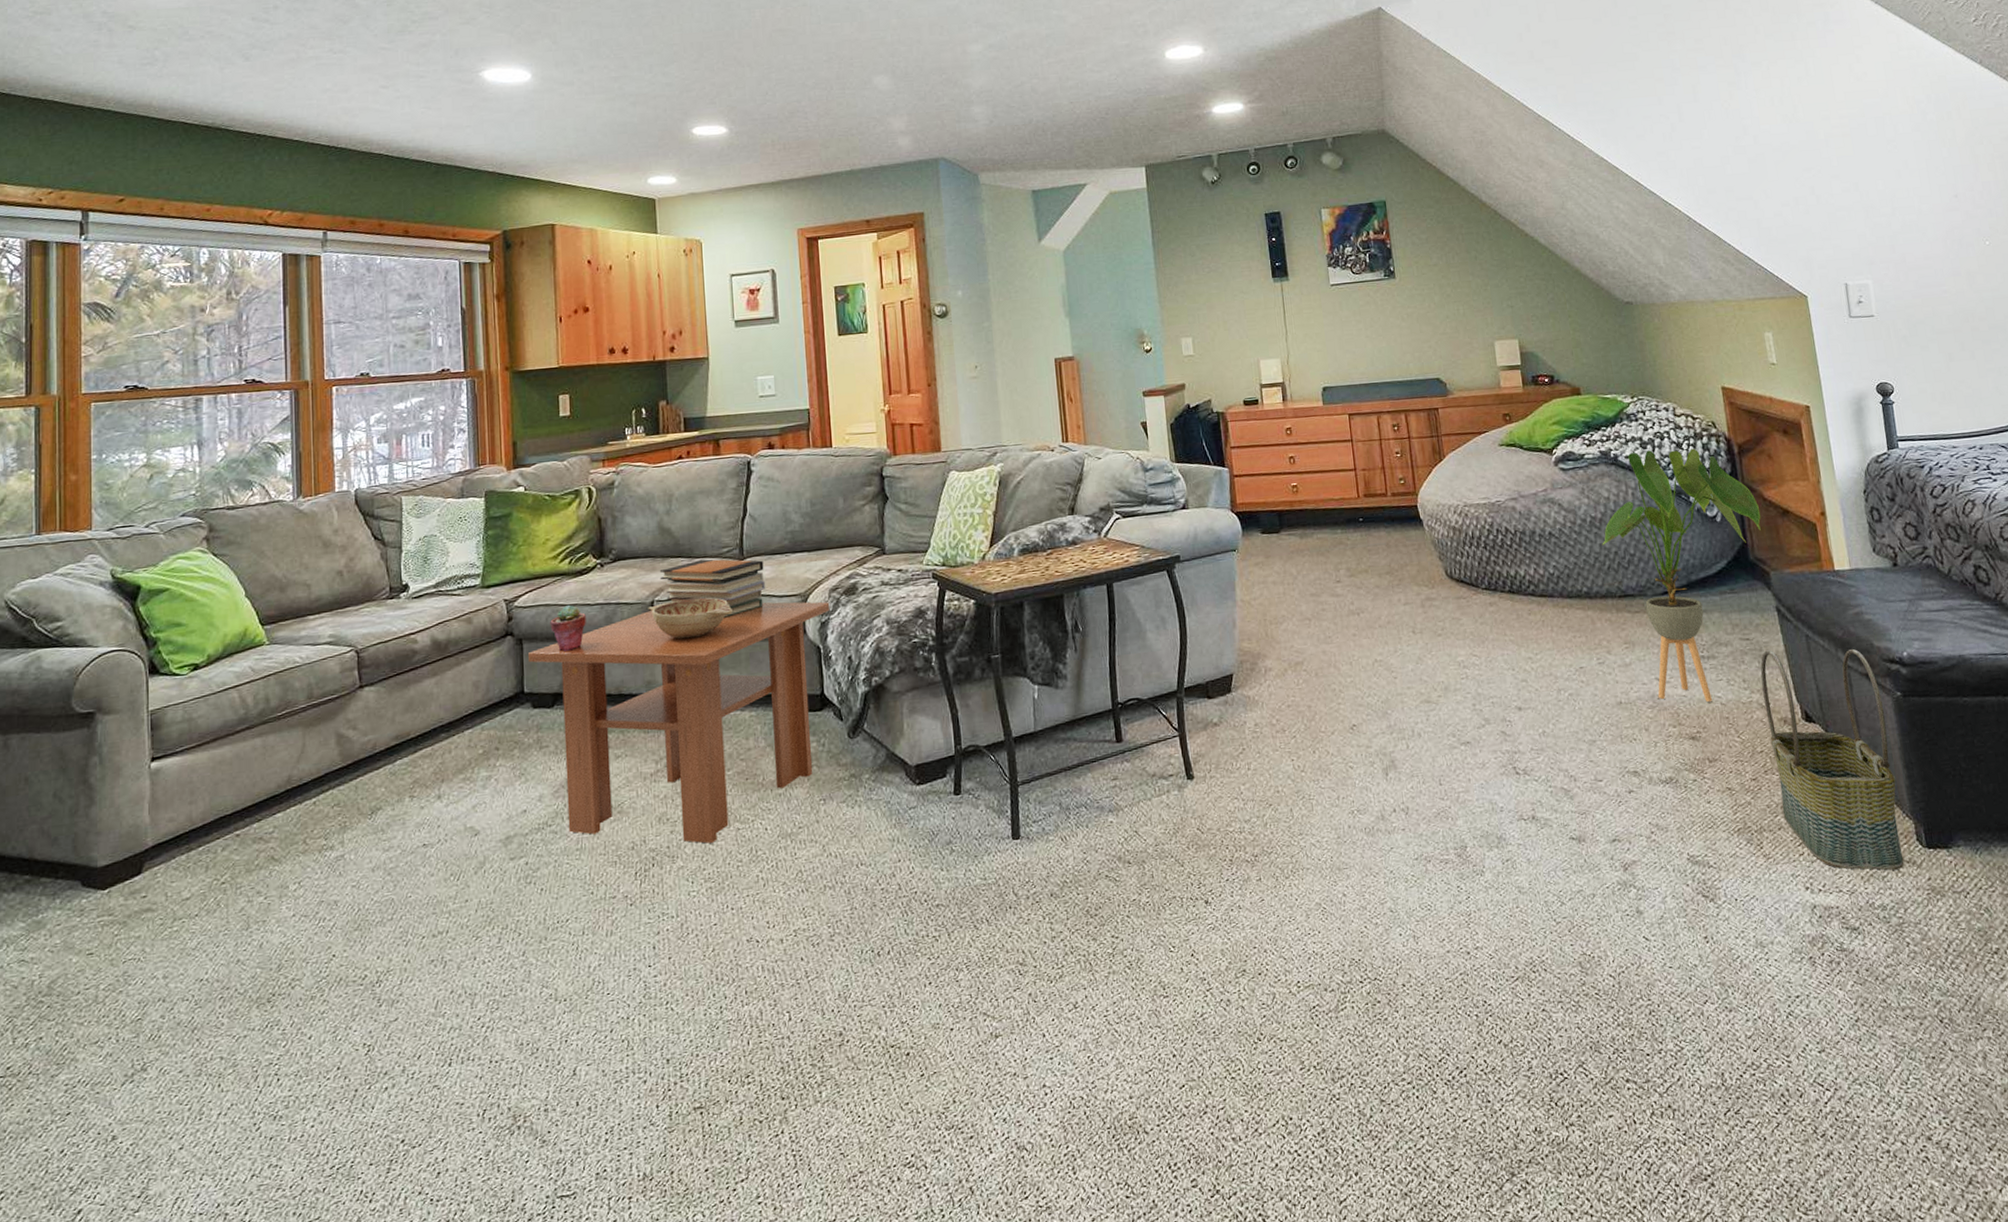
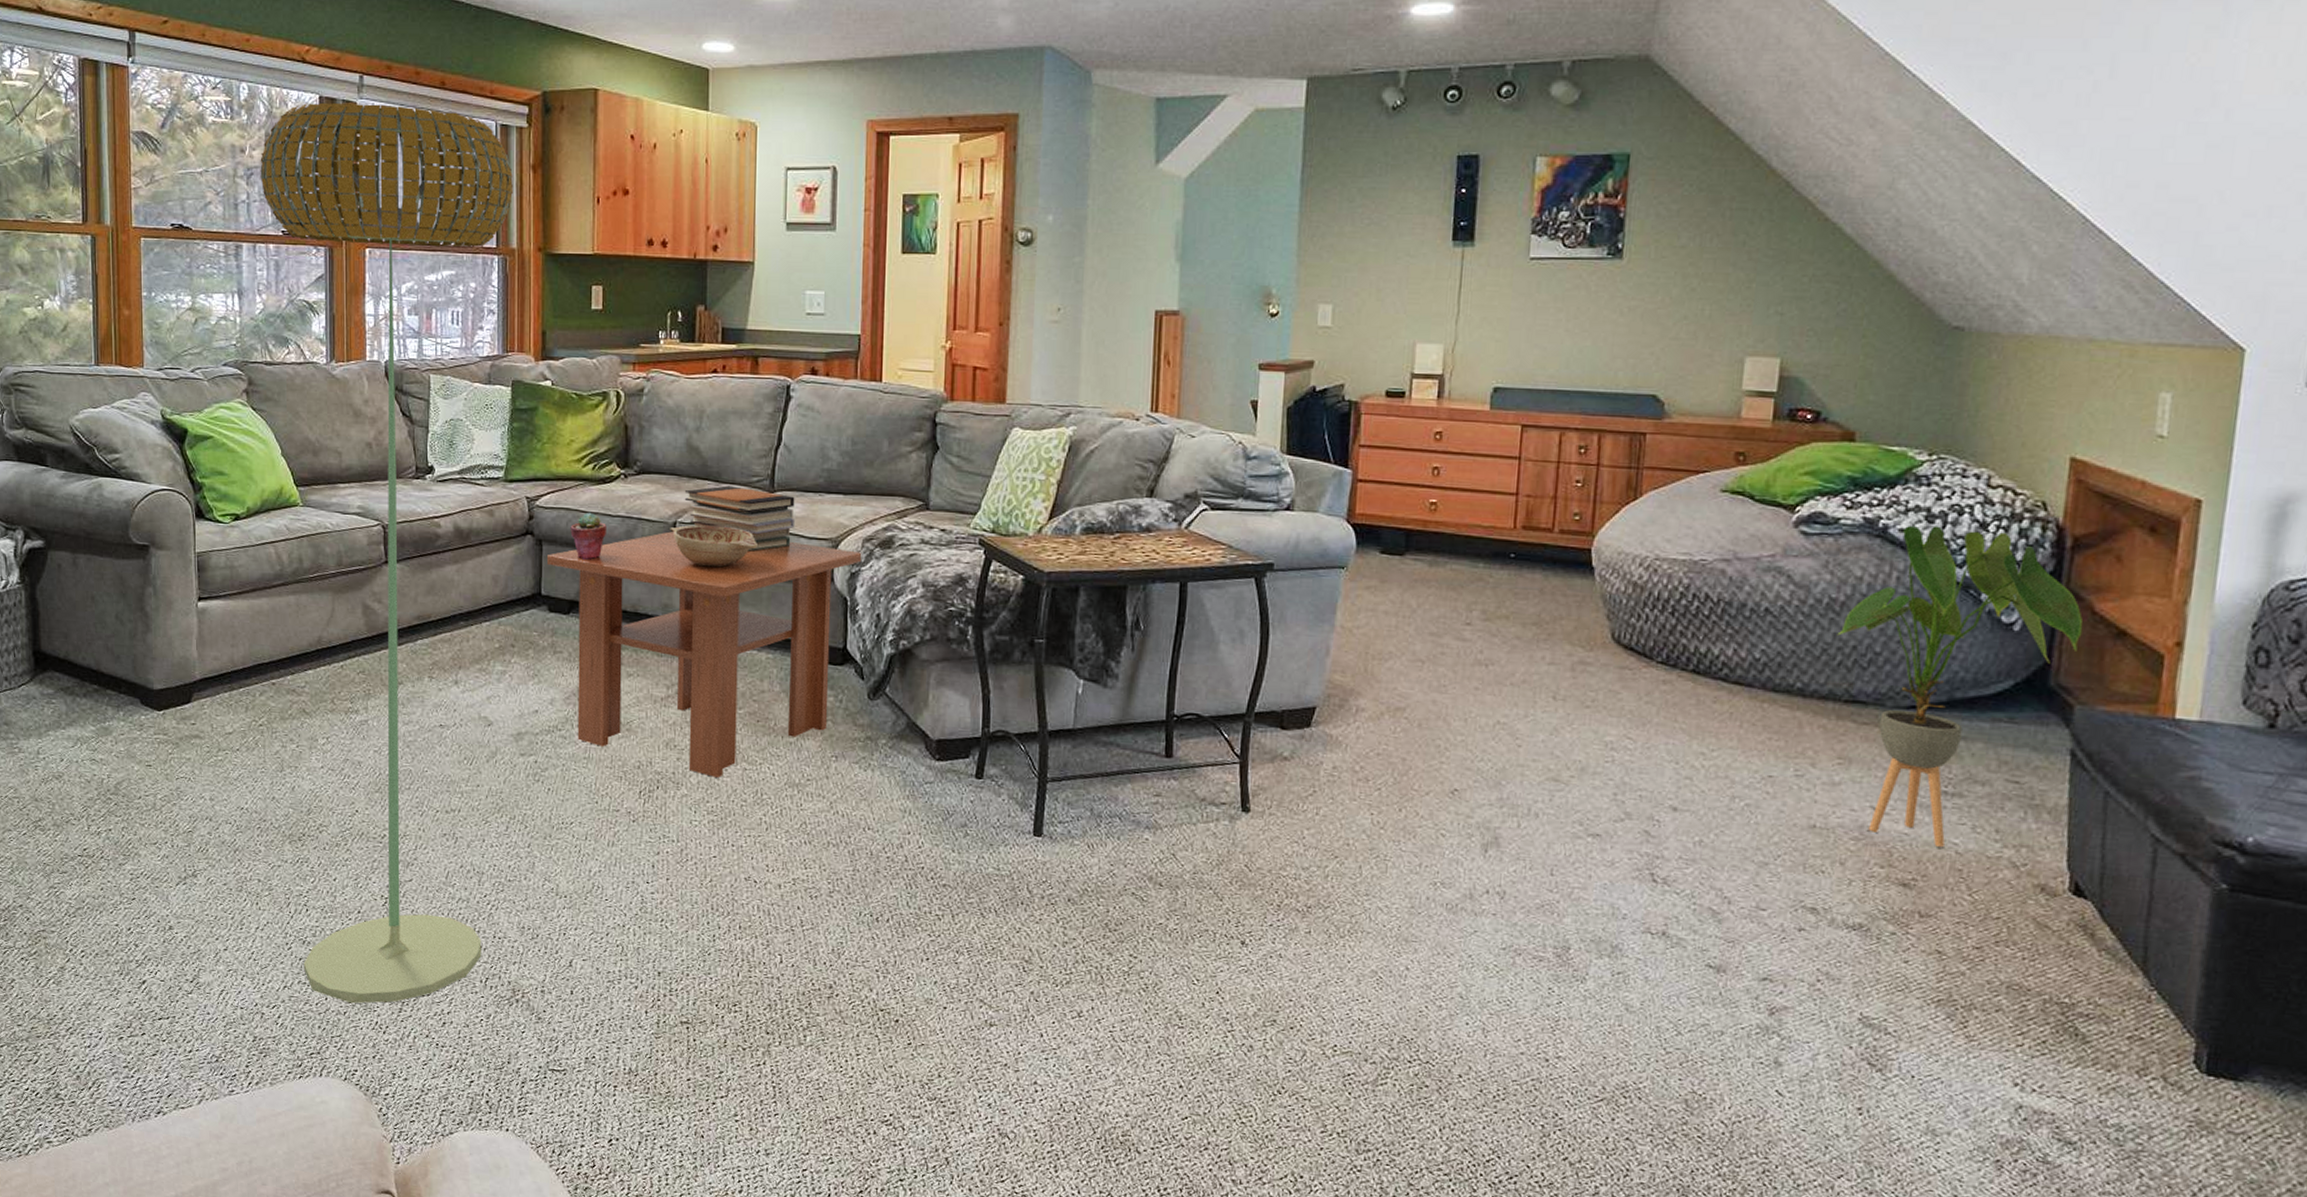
floor lamp: none [221,255,478,1177] -> present [260,102,513,1004]
basket: present [1760,649,1904,871] -> none [2007,800,2197,1090]

